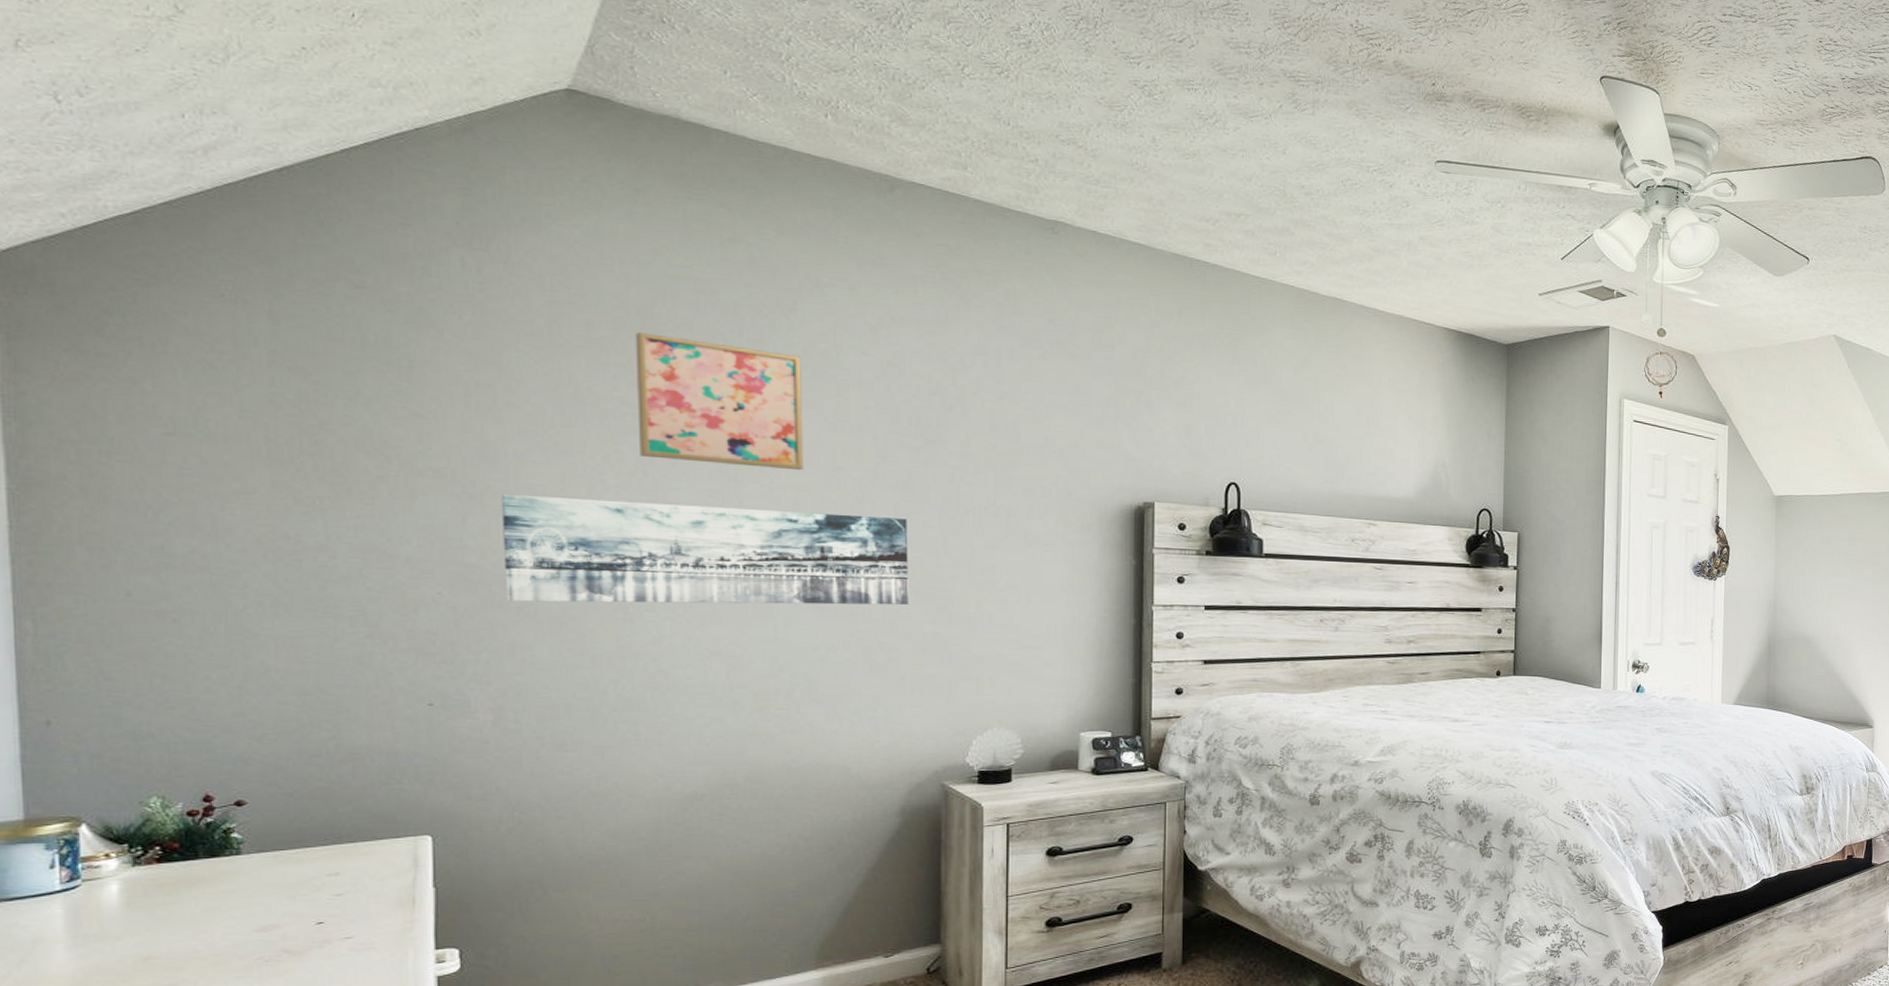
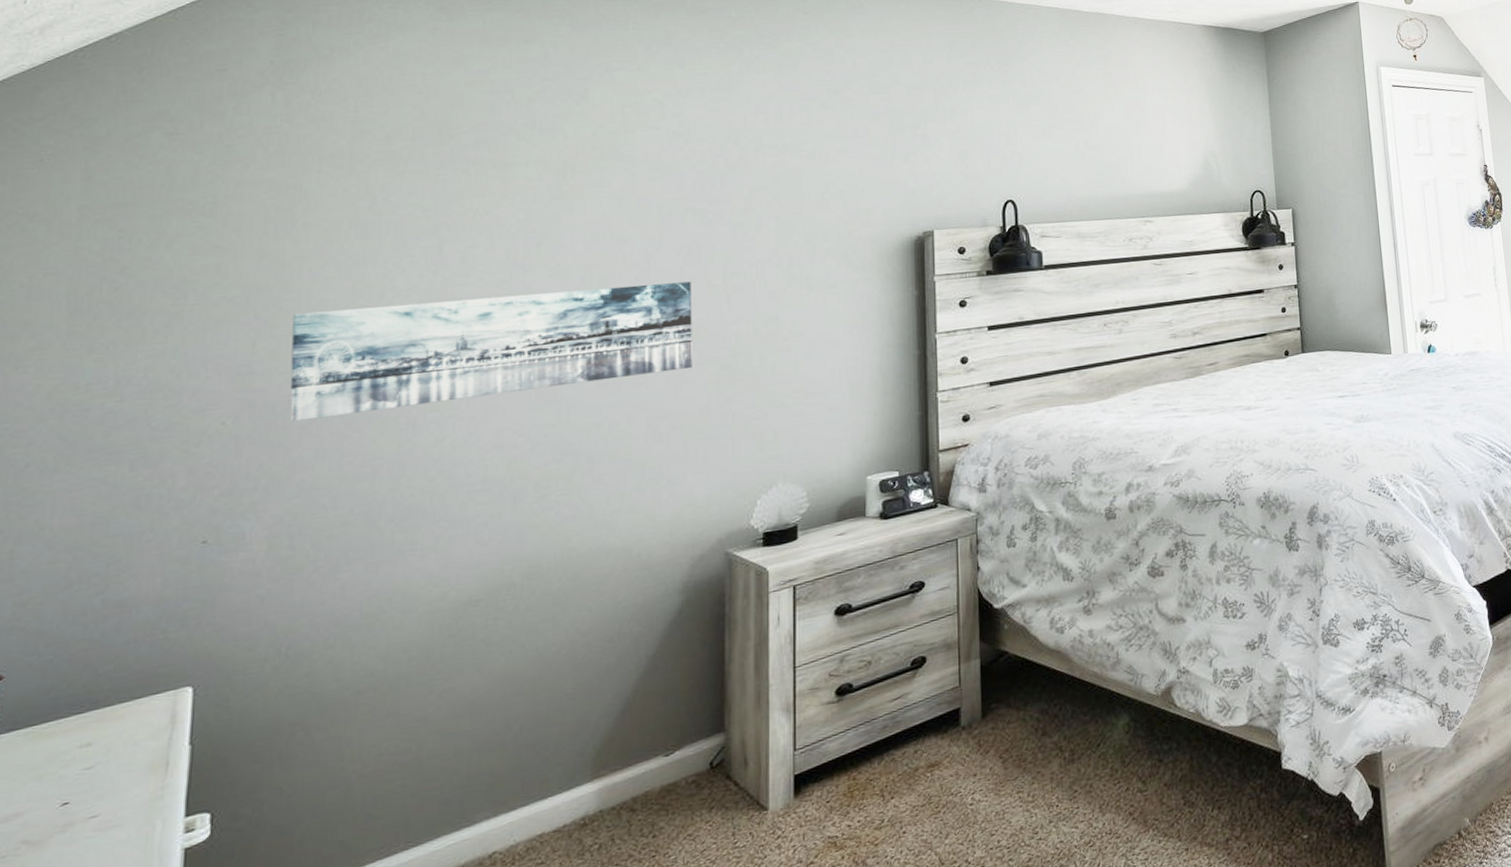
wall art: present [635,332,804,471] -> none [430,138,591,257]

